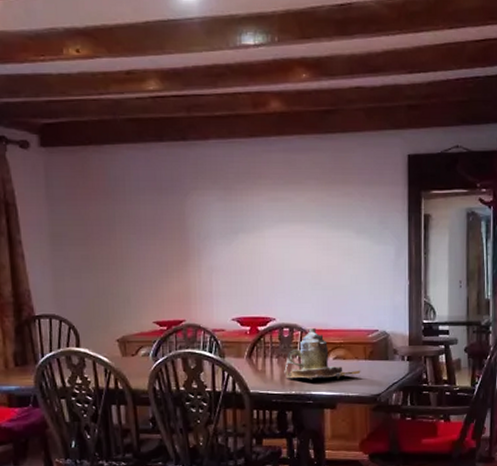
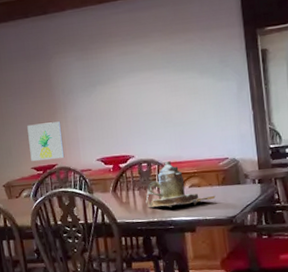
wall art: none [152,270,195,314] -> present [27,121,65,161]

